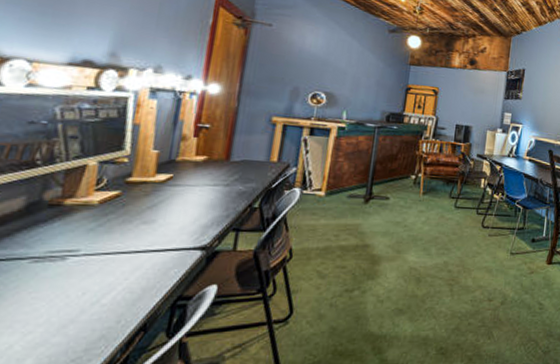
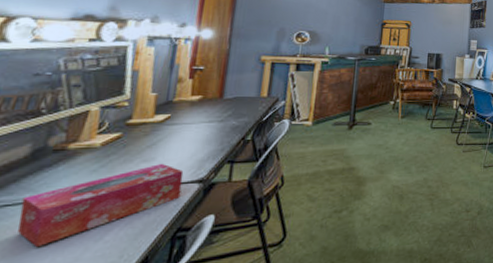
tissue box: none [10,226,186,305] -> present [17,163,184,247]

